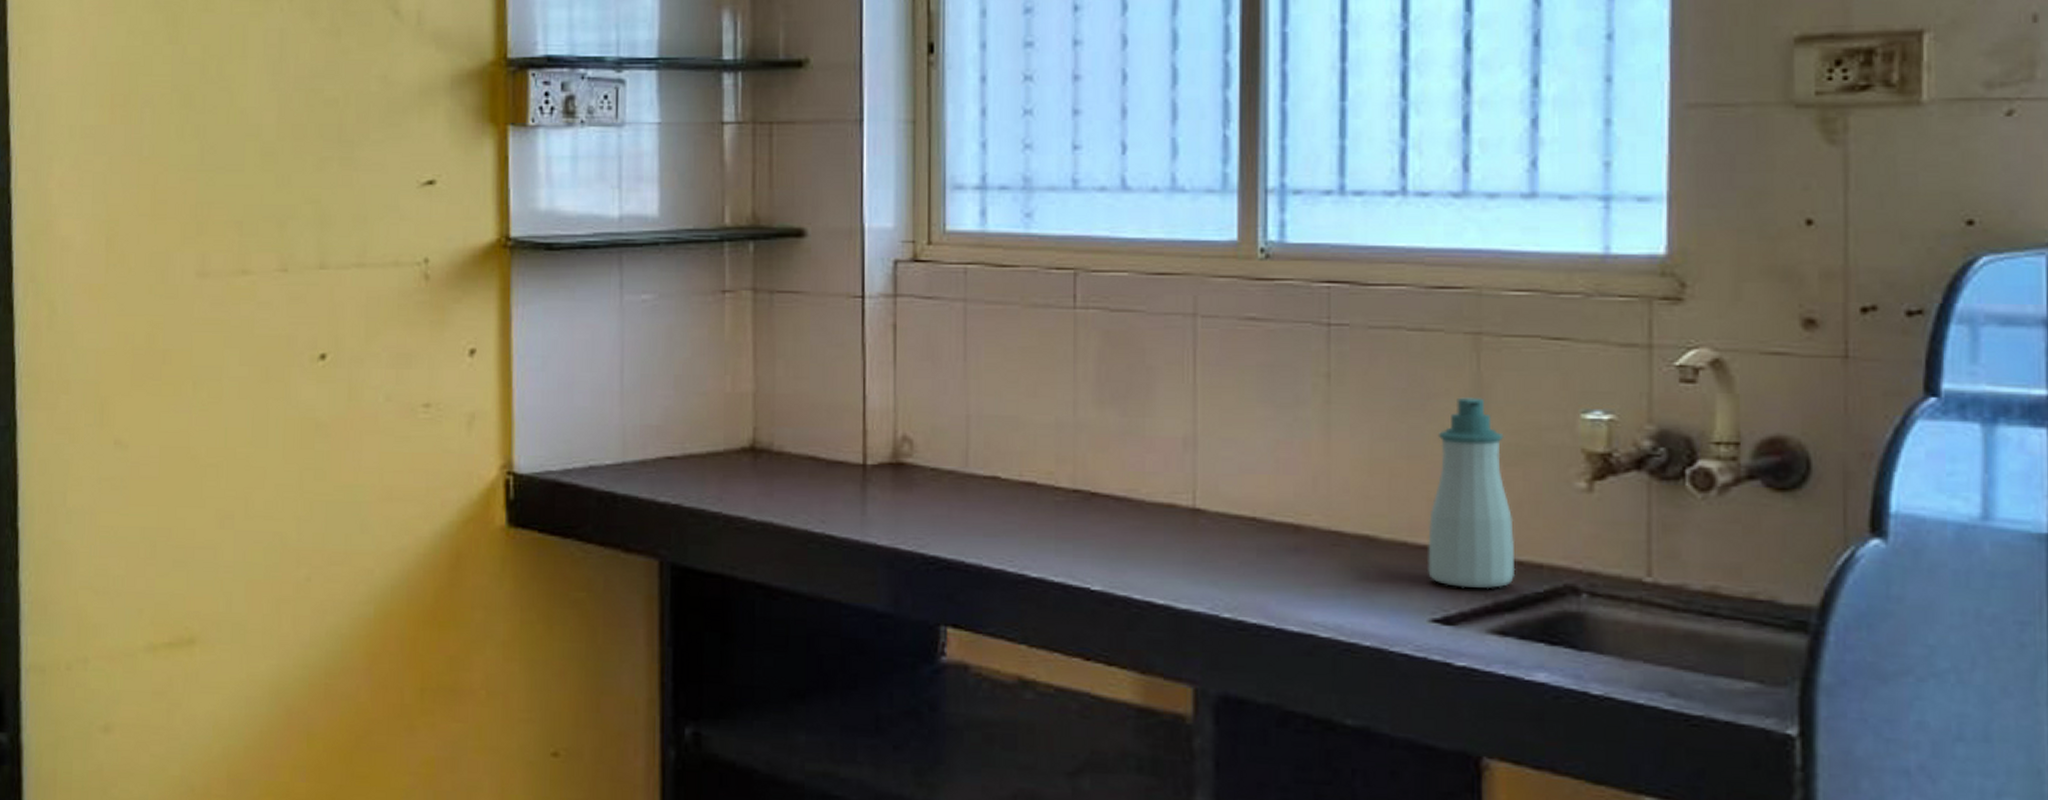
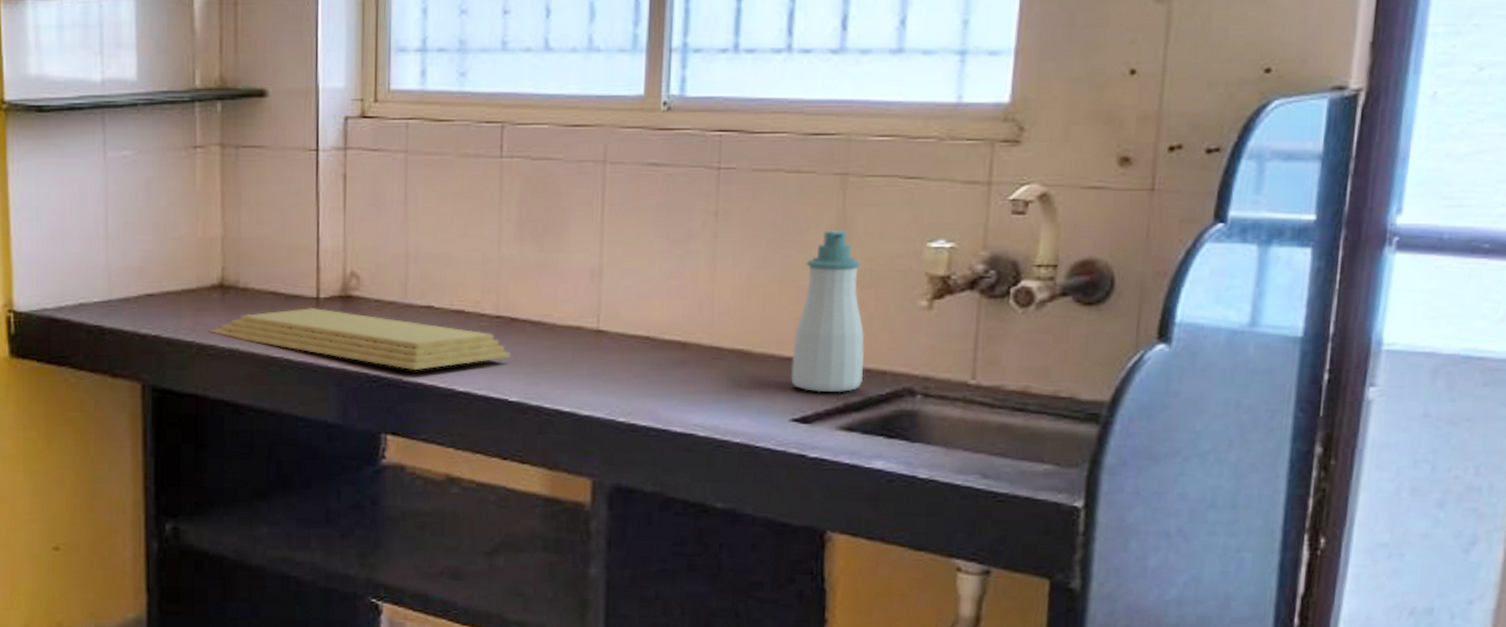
cutting board: none [740,475,1091,552] -> present [210,307,510,371]

